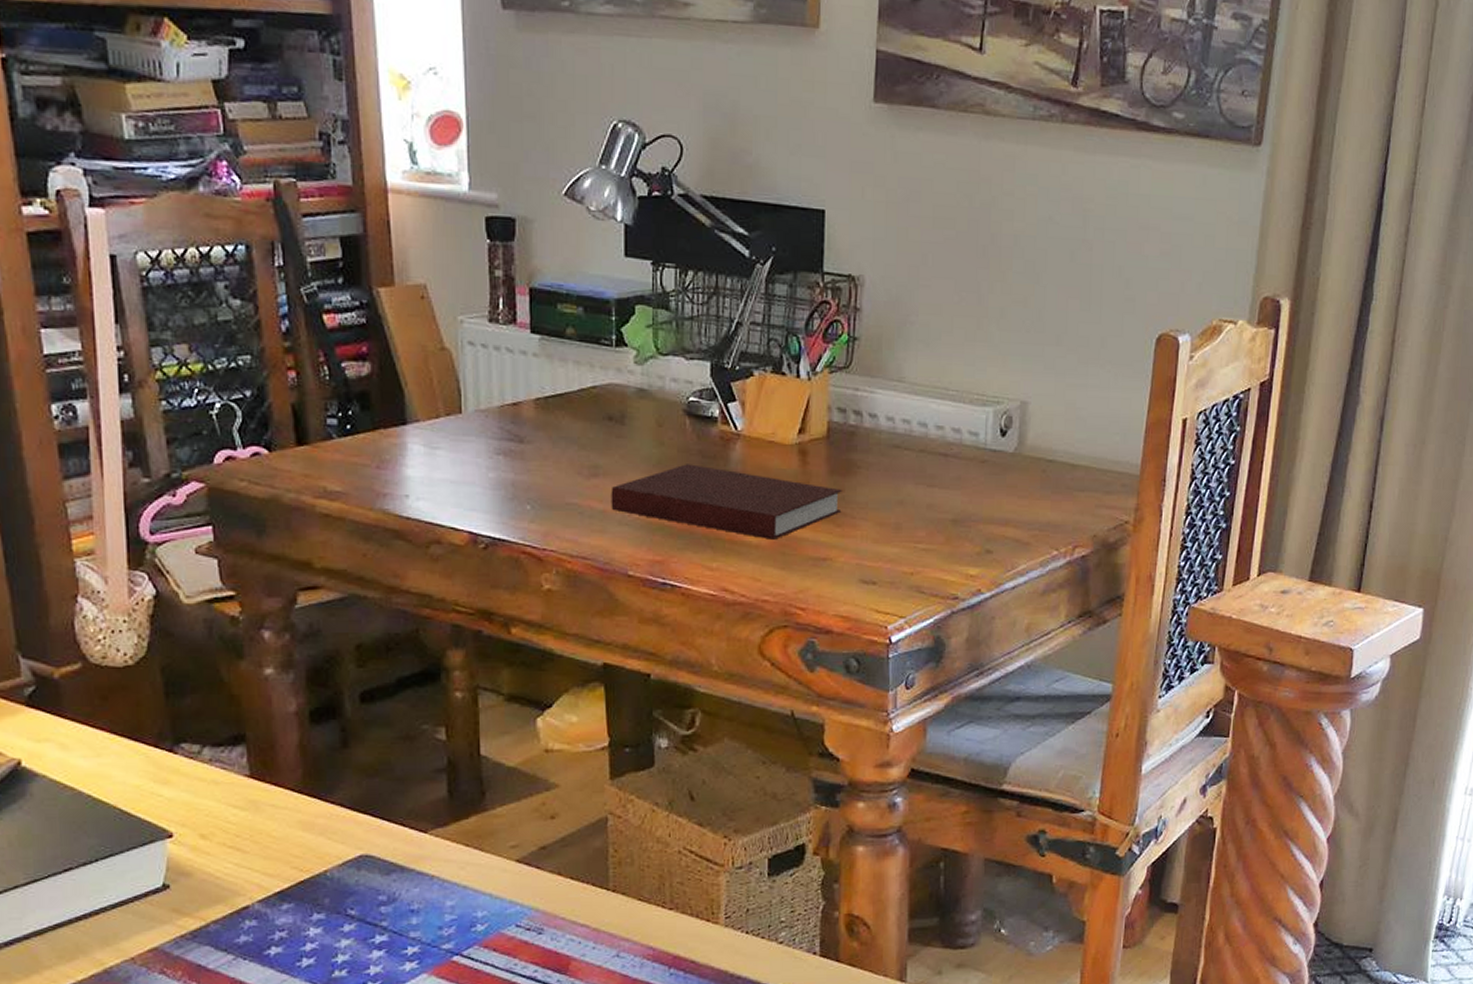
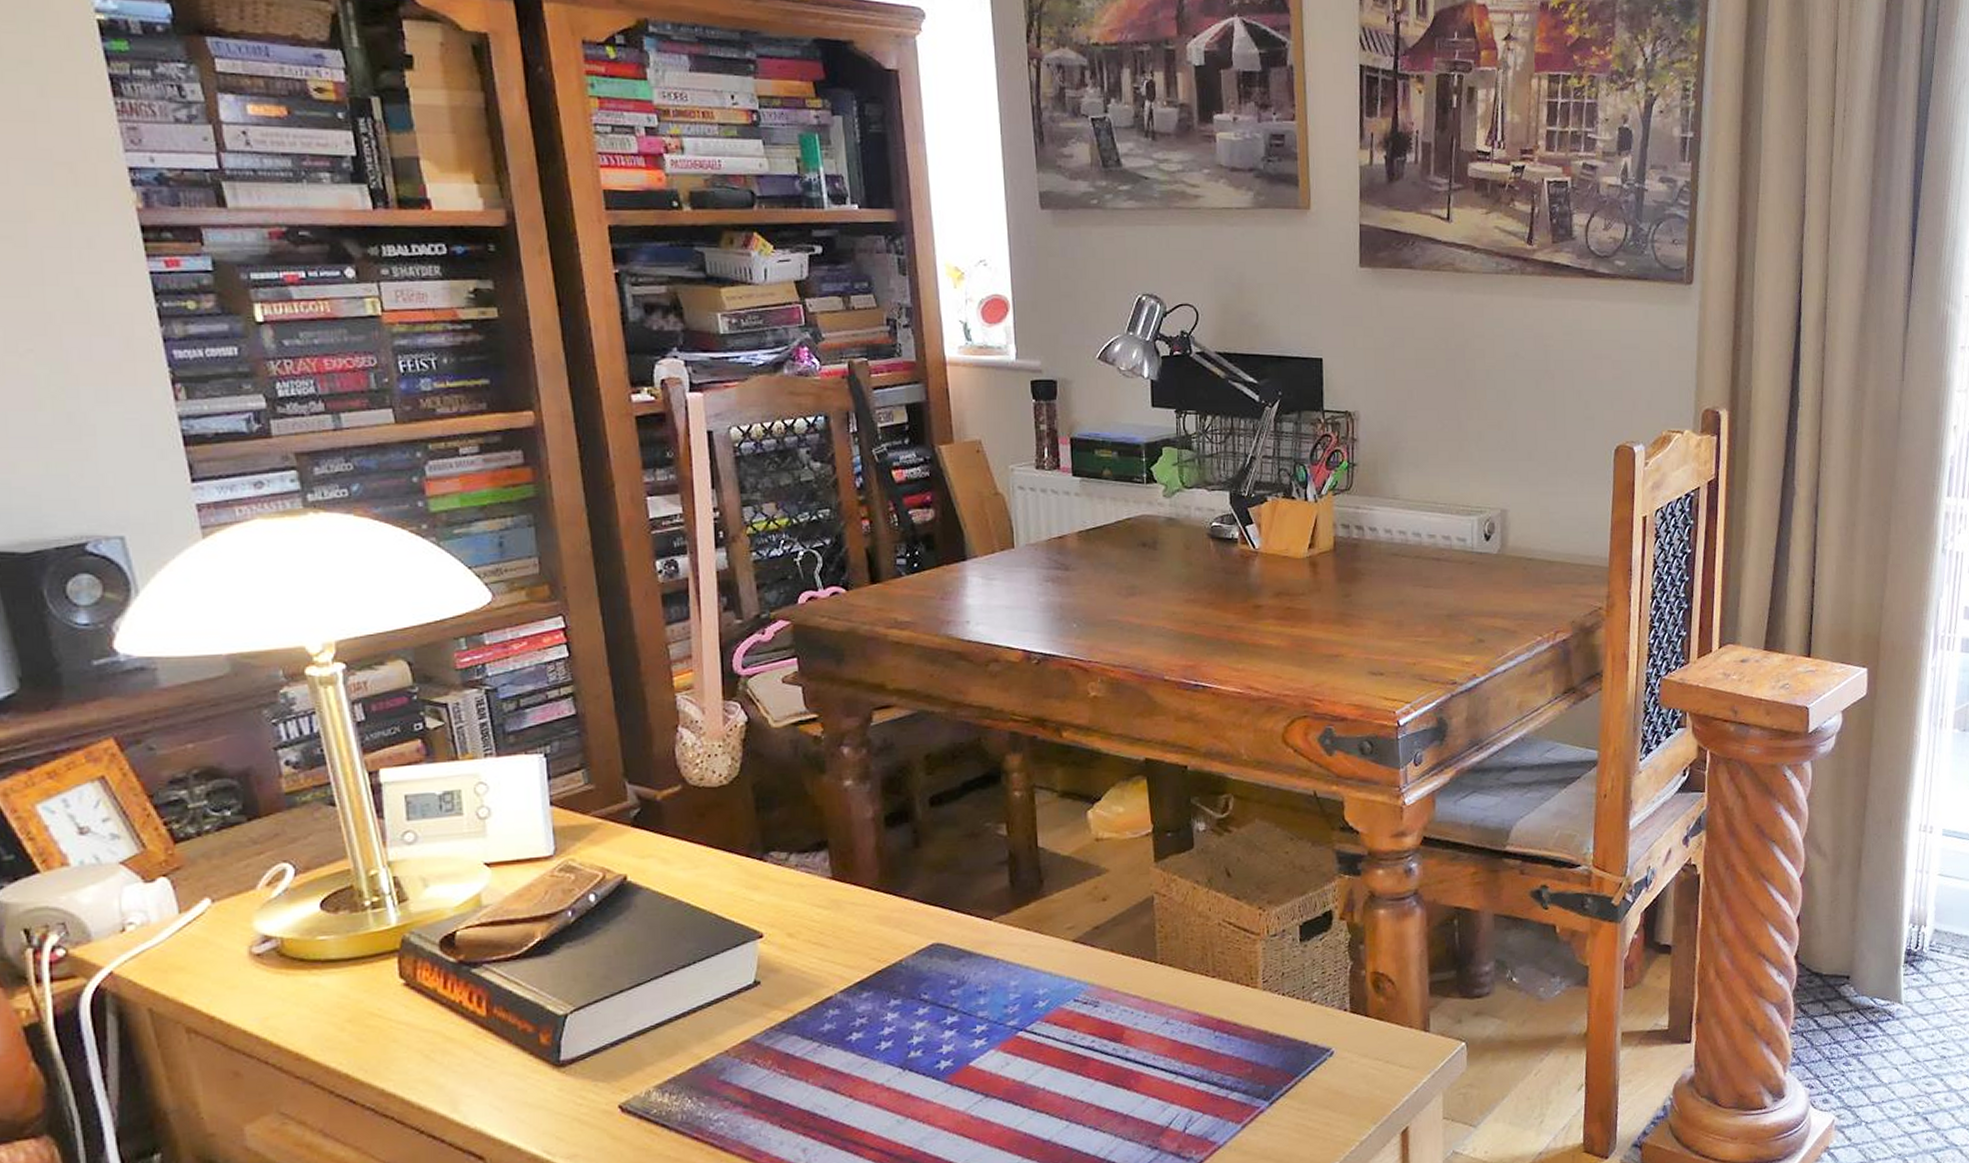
notebook: present [611,464,842,540] -> none [1146,580,1350,641]

